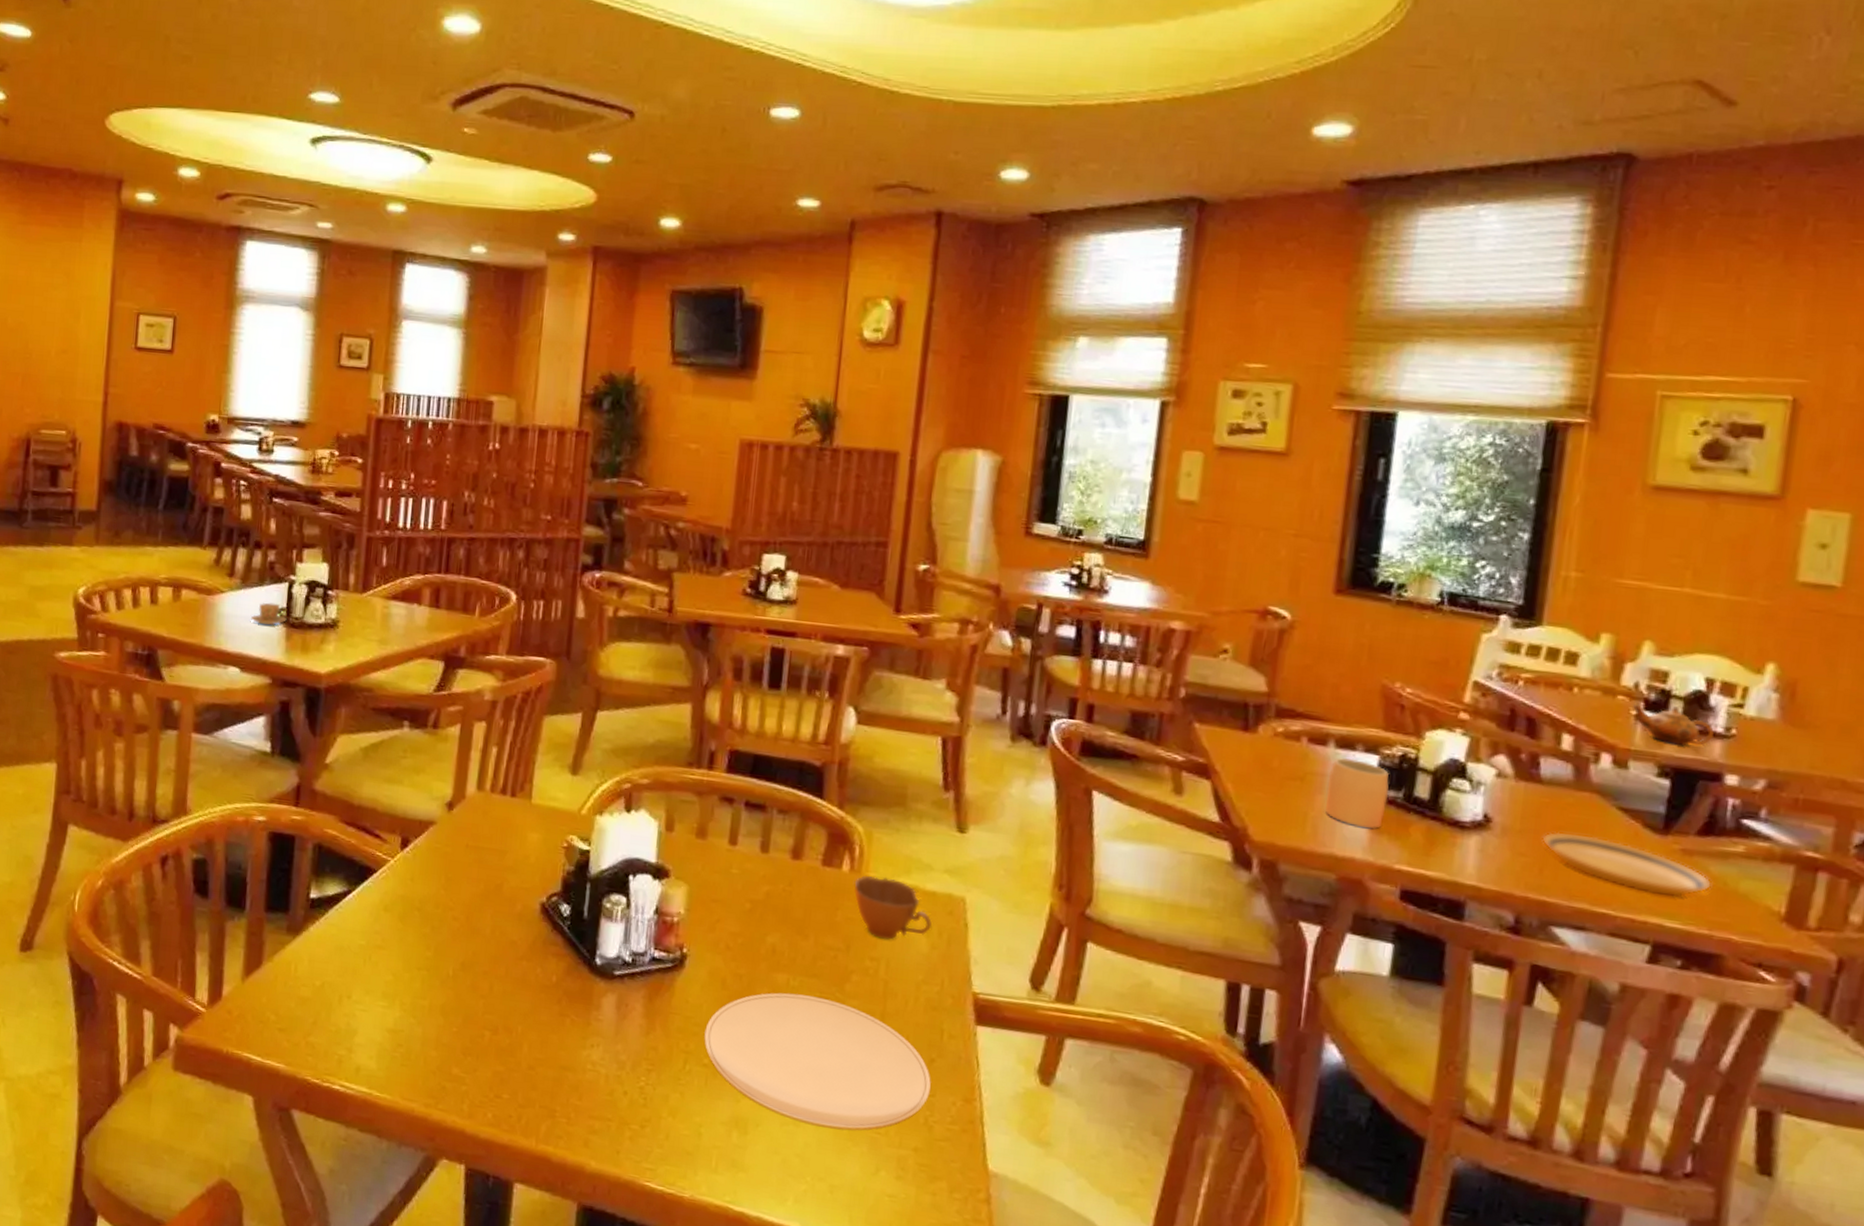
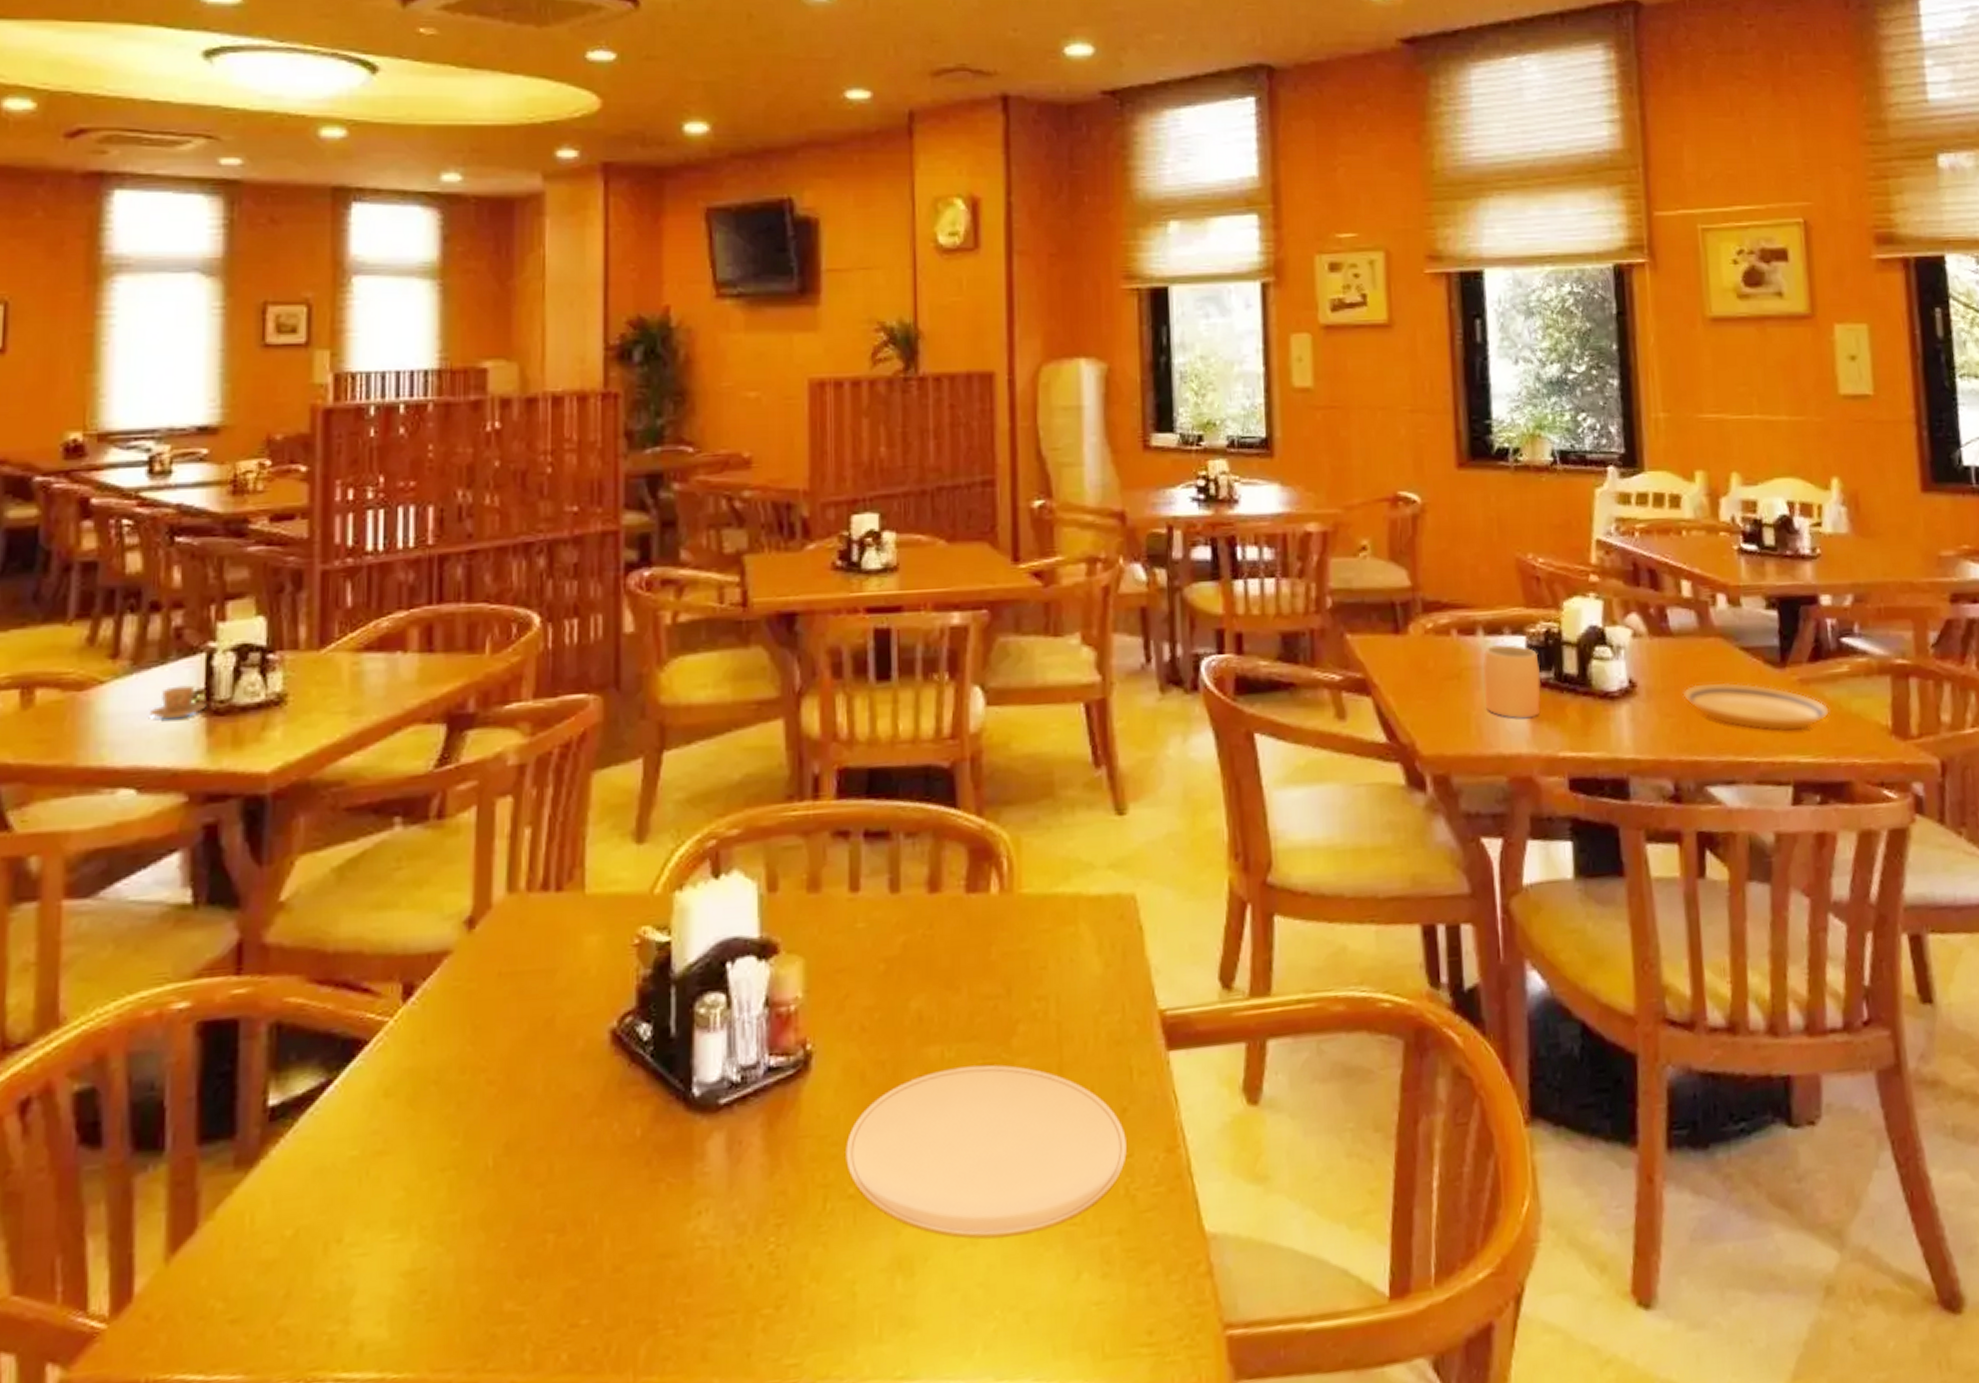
teacup: present [853,876,932,940] -> none [1006,890,1103,970]
teapot: present [1633,704,1714,746] -> none [1734,535,1803,574]

